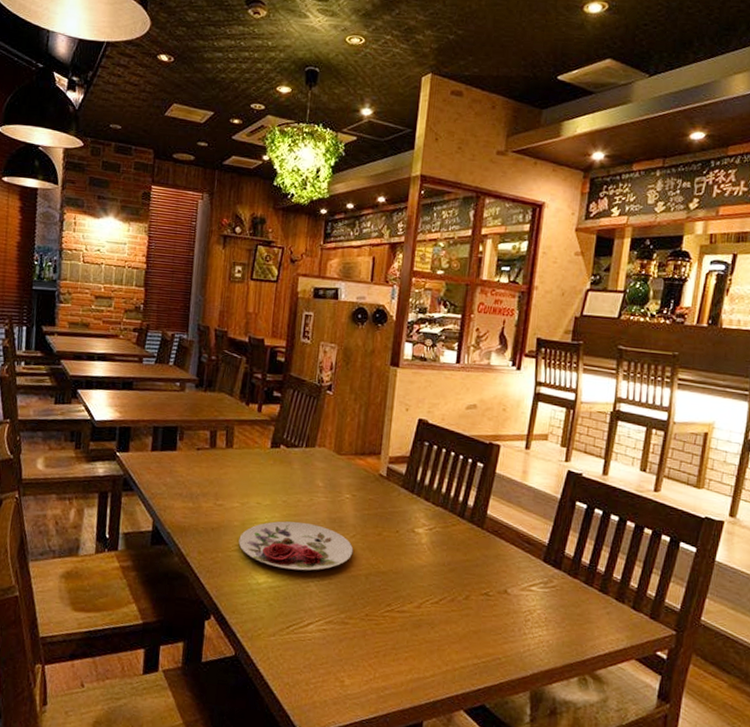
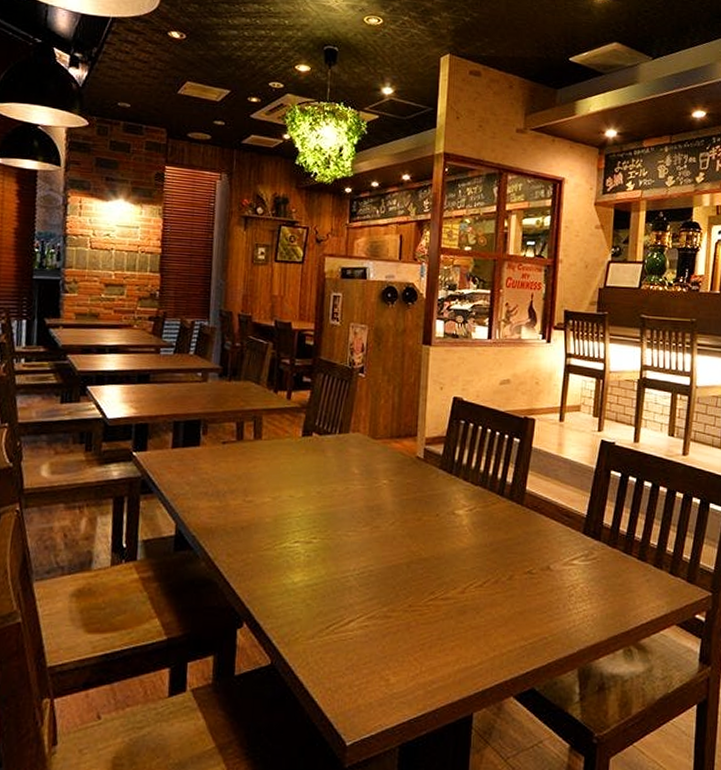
plate: present [238,521,354,571] -> none [271,512,393,565]

